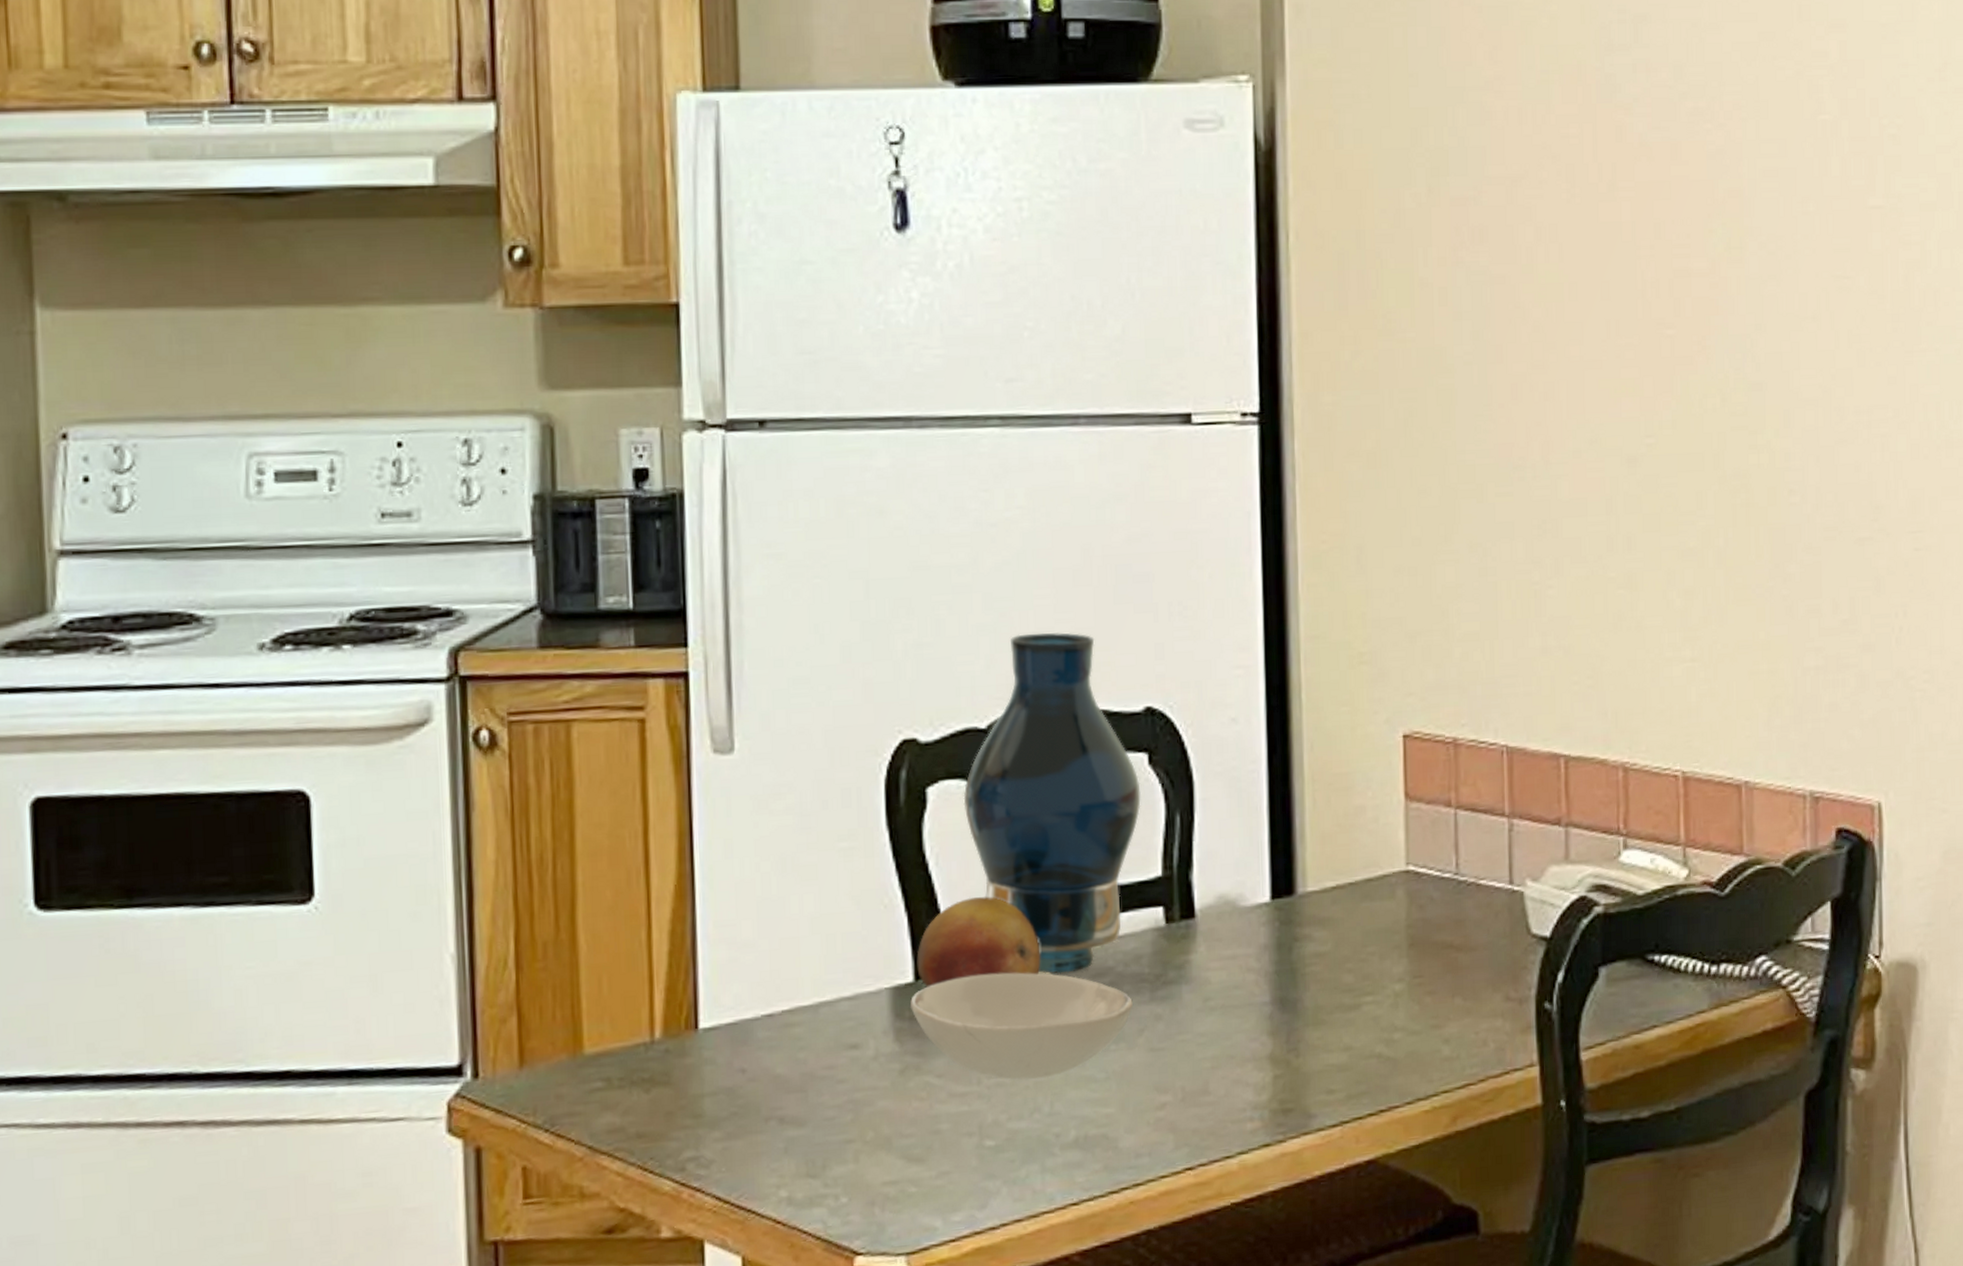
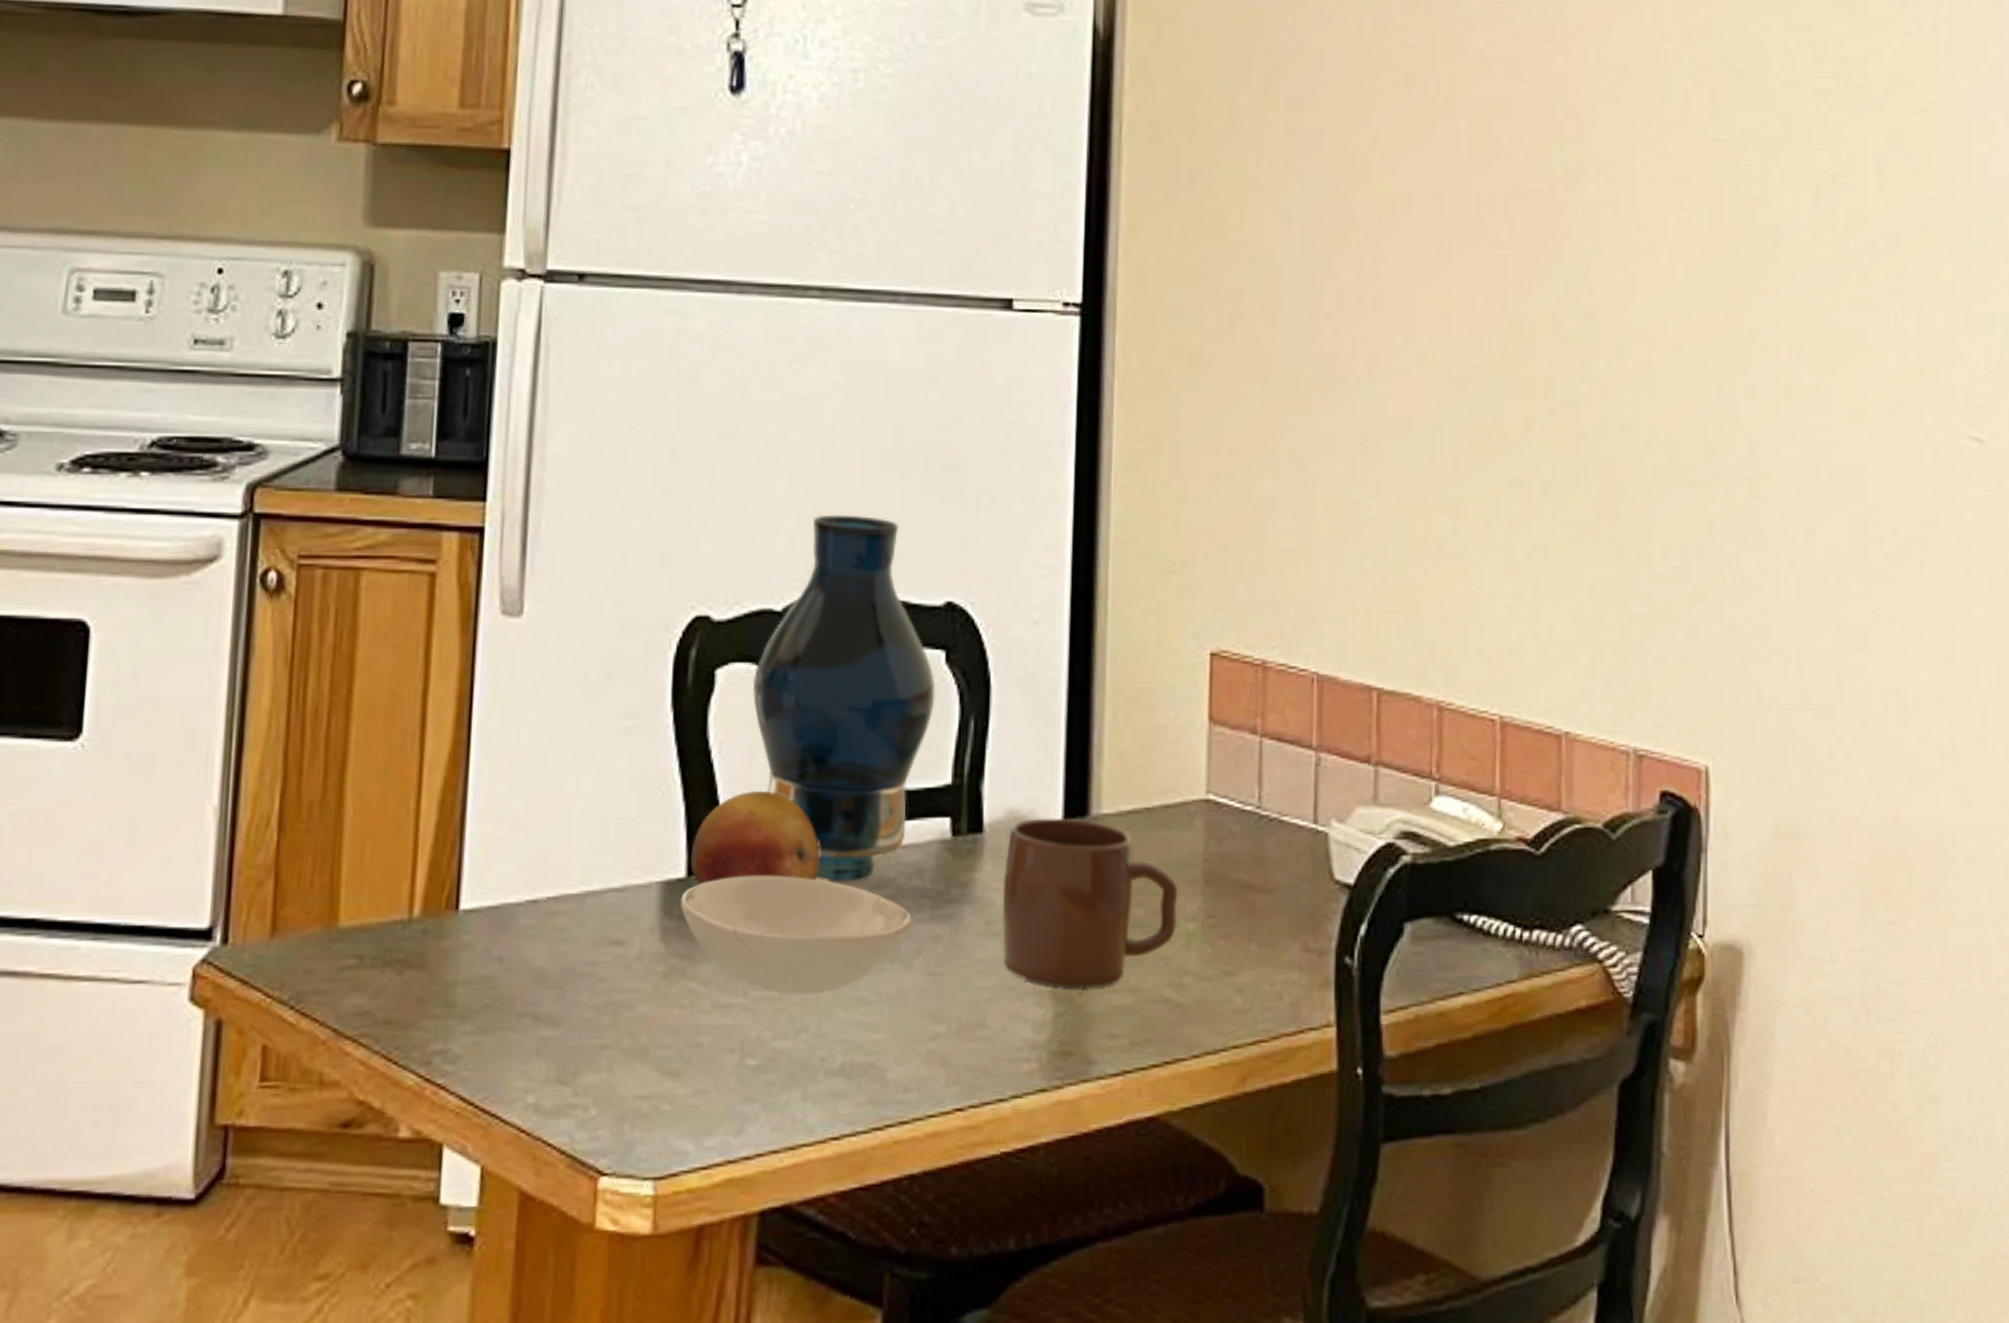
mug: none [1217,897,1385,1052] -> present [1001,818,1178,988]

